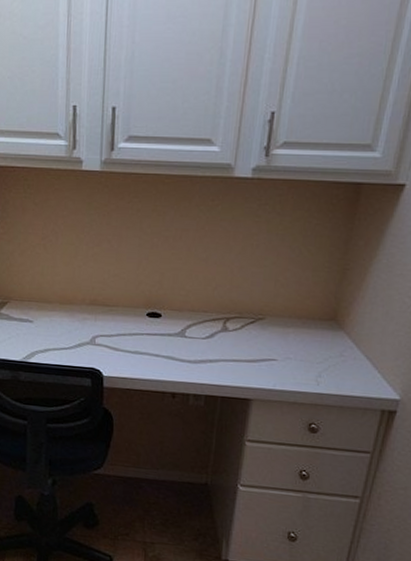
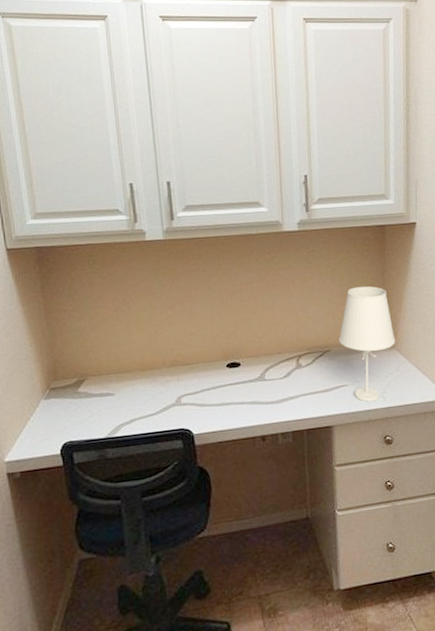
table lamp: none [277,252,347,383] -> present [339,286,396,402]

